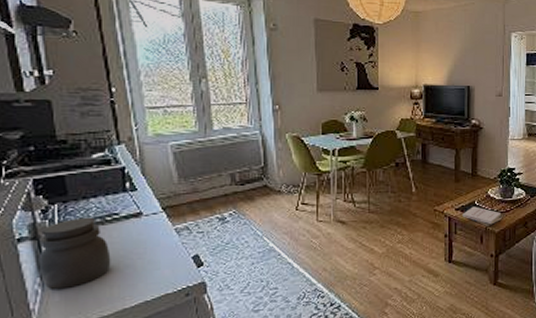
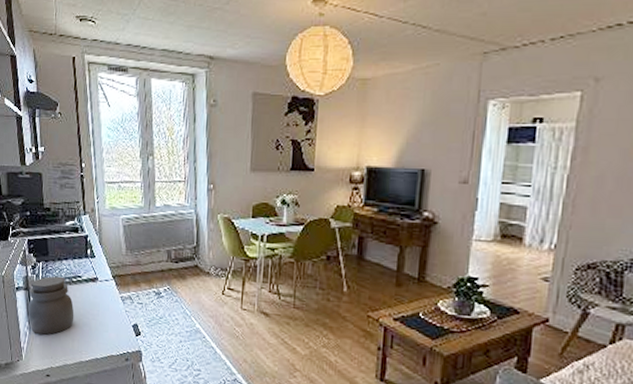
books: present [463,206,503,226] -> none [402,318,456,347]

